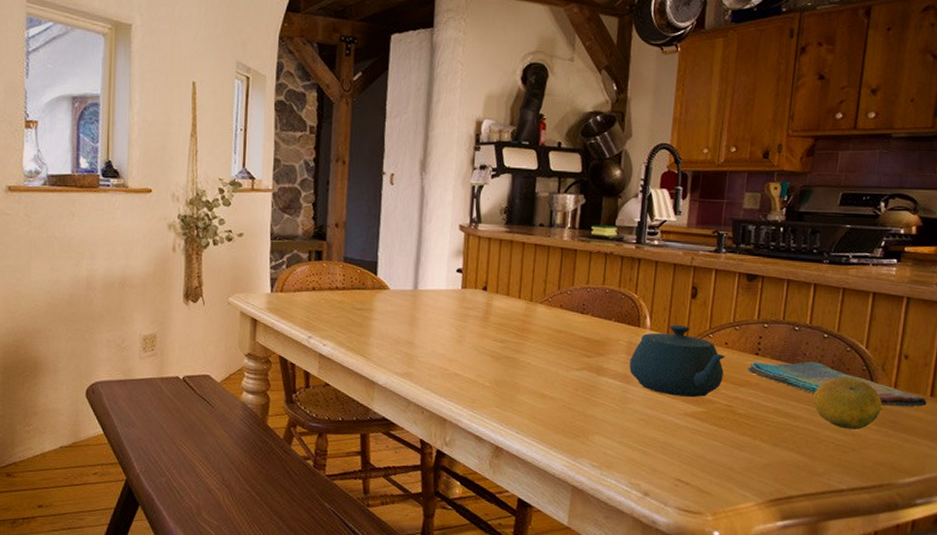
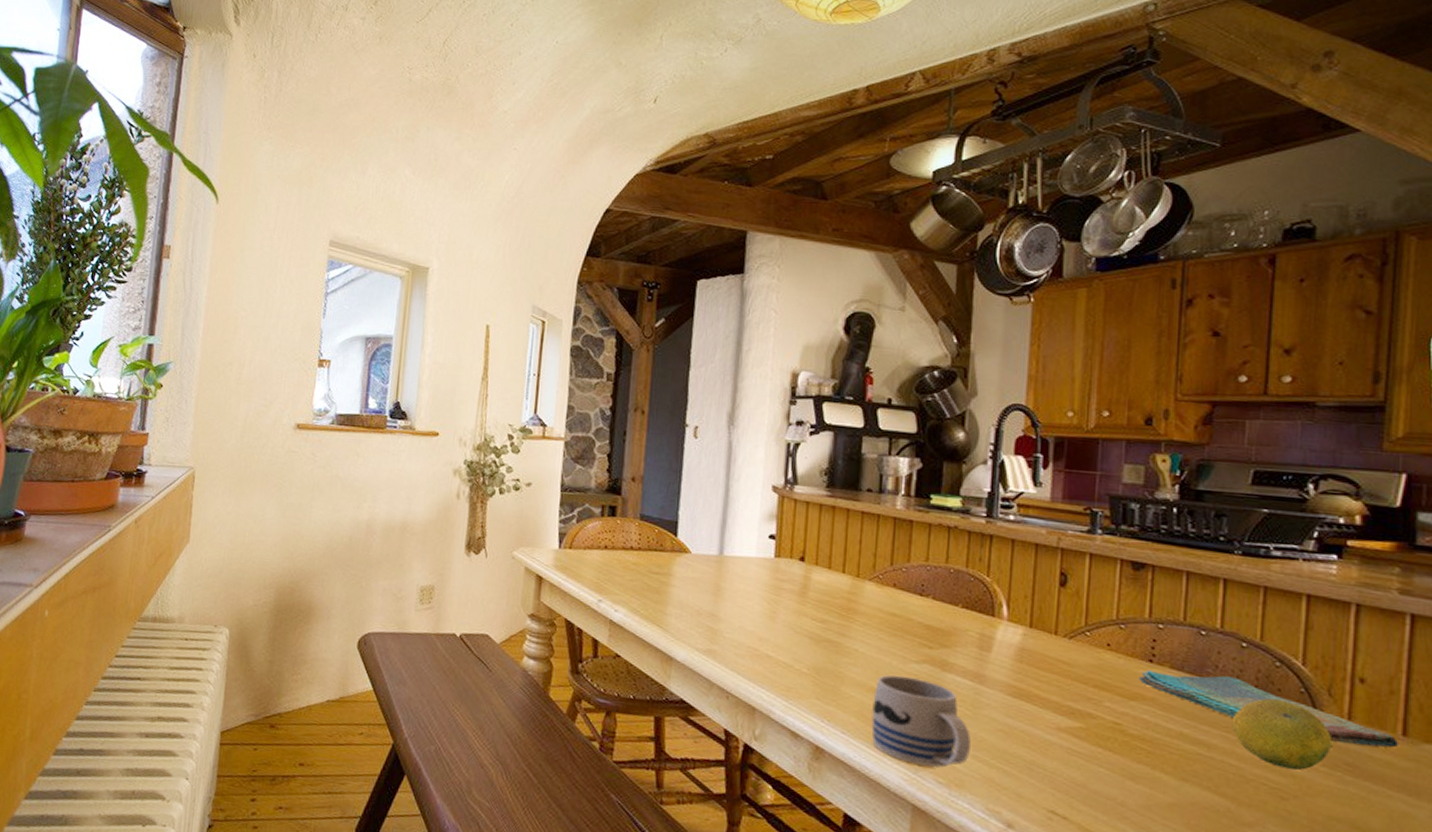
mug: none [541,381,619,454] -> present [871,675,971,768]
teapot: present [629,324,726,398] -> none [982,616,1109,709]

